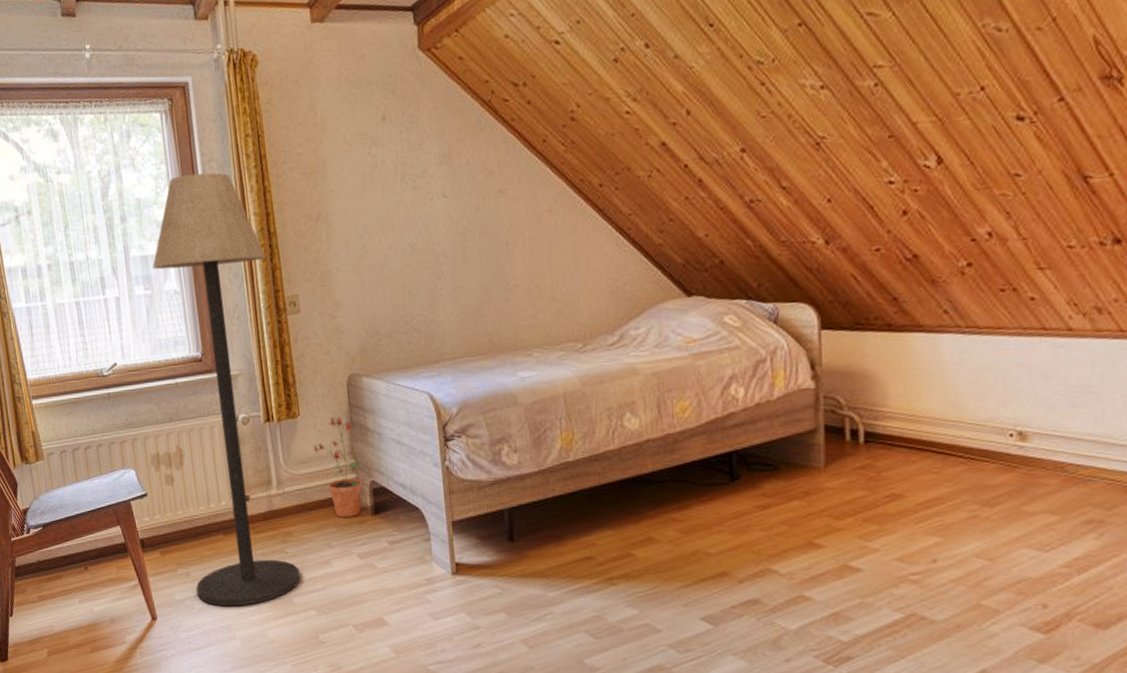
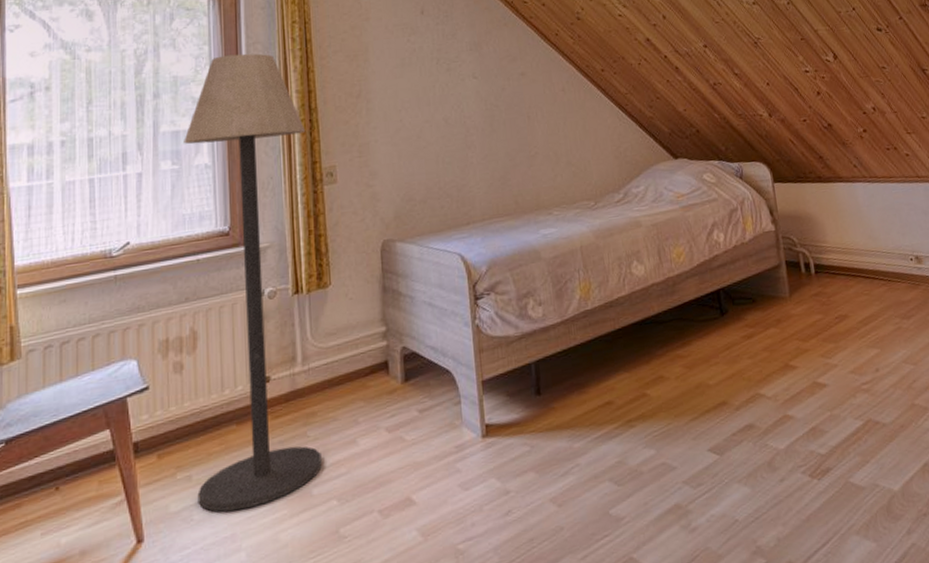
potted plant: present [313,416,362,517] -> none [343,283,393,390]

